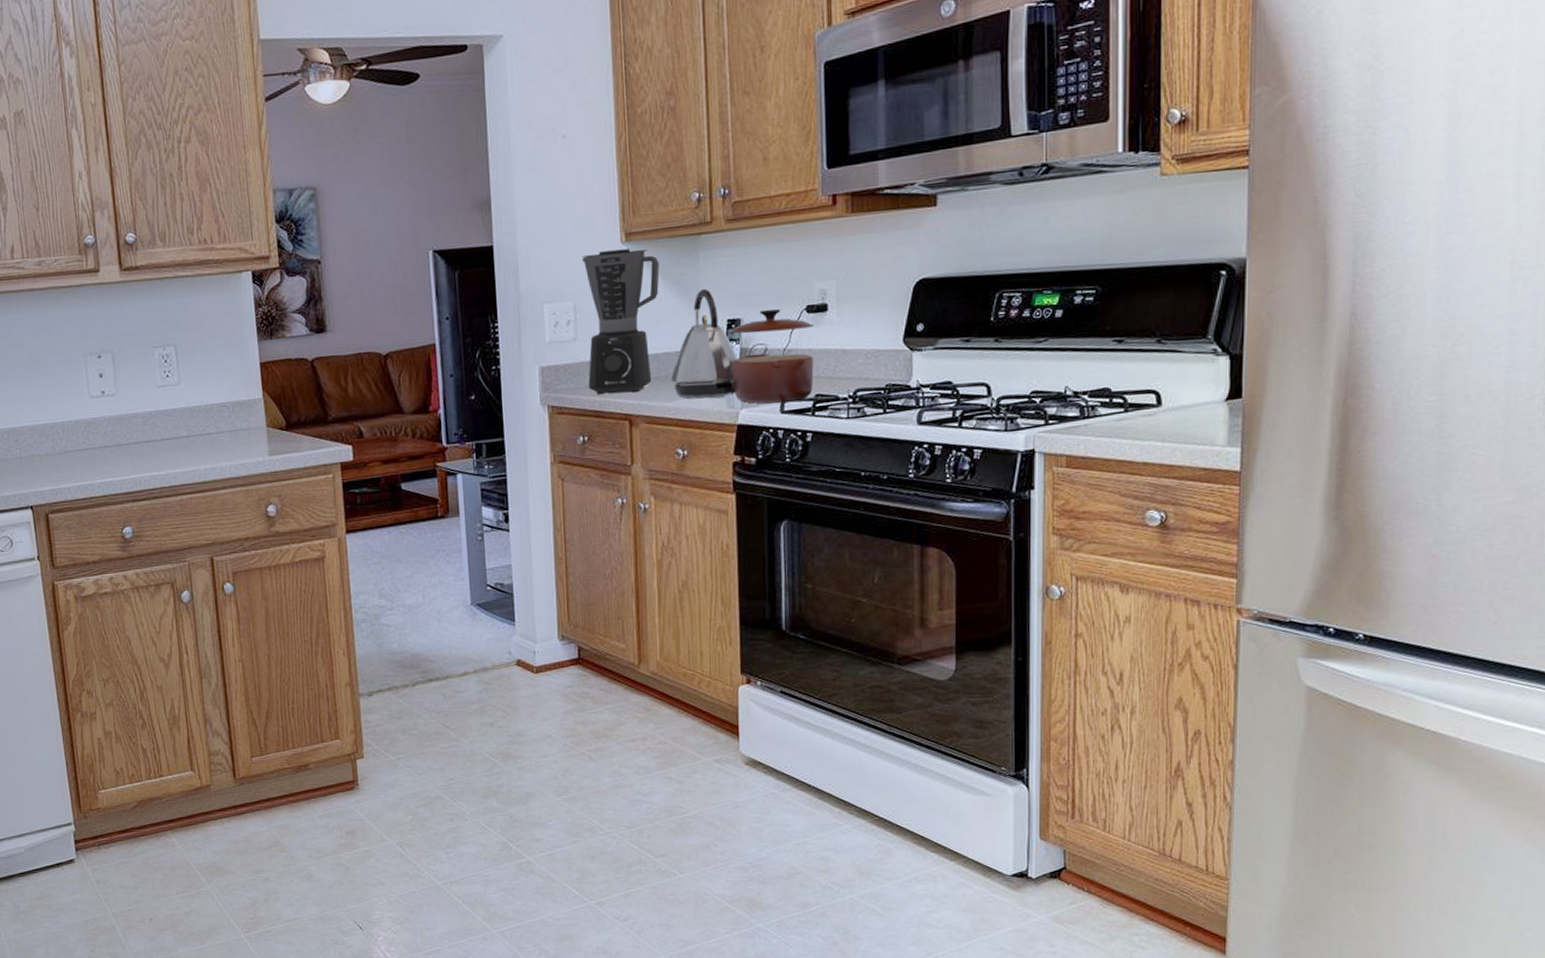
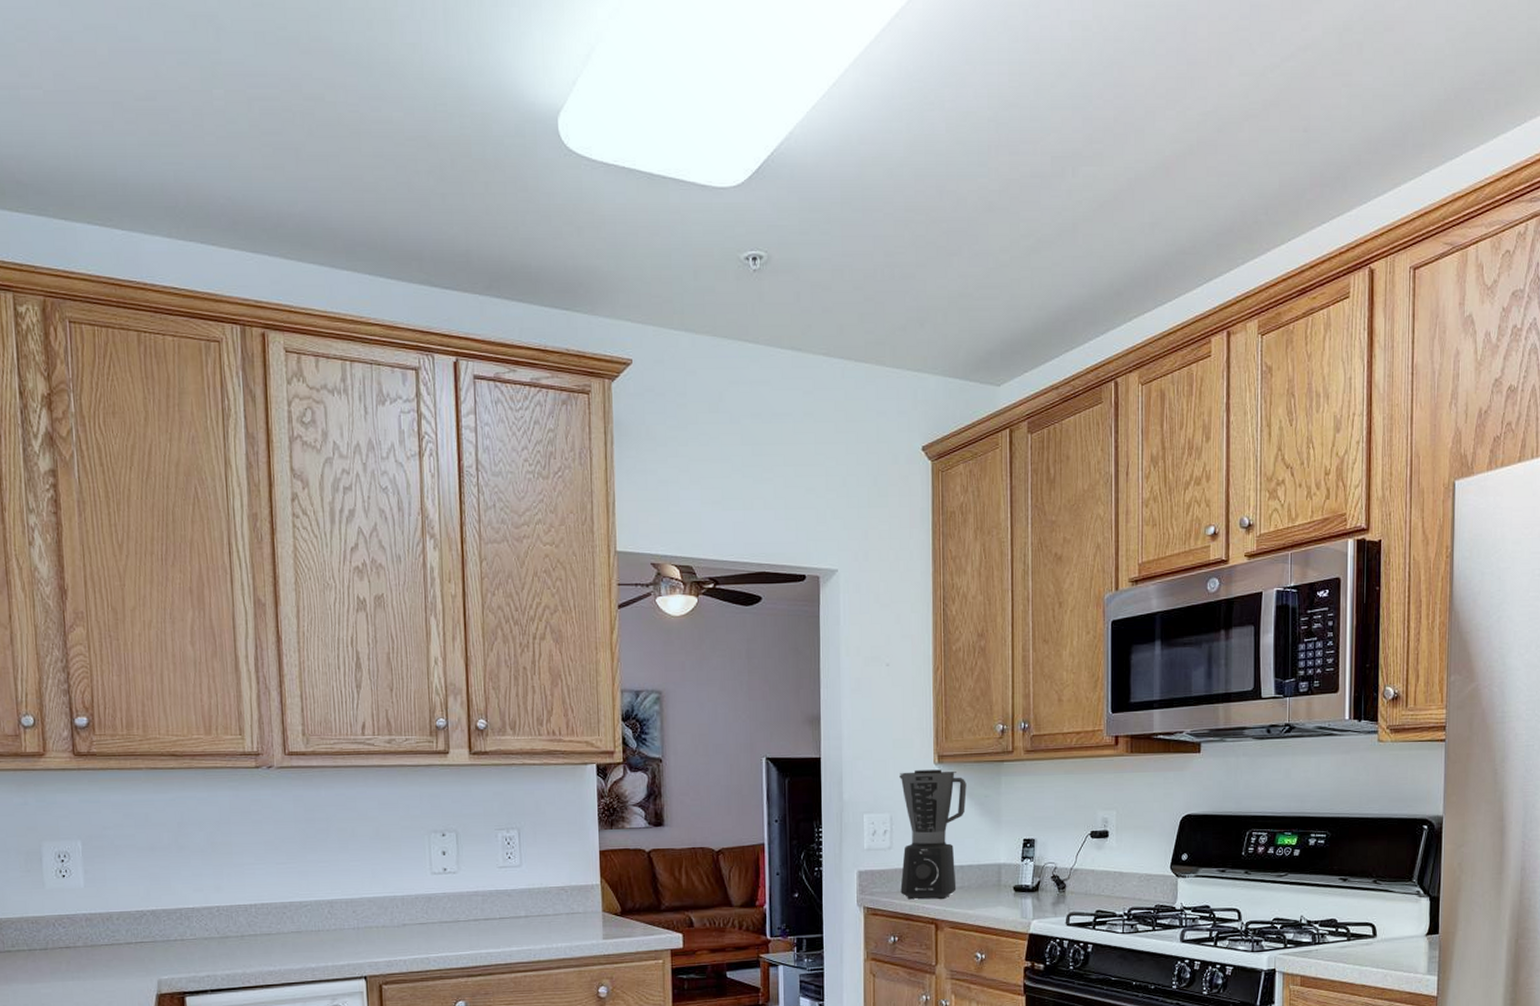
kettle: present [672,288,738,399] -> none [974,810,1031,908]
saucepan: present [728,309,814,404] -> none [1023,832,1097,916]

